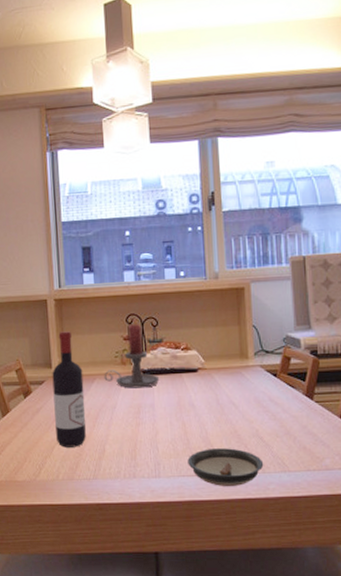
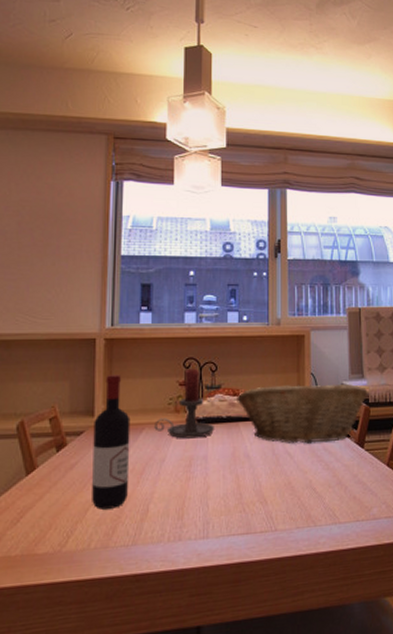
fruit basket: none [177,335,316,394] -> present [235,383,368,444]
saucer: present [187,448,264,486] -> none [239,501,316,544]

